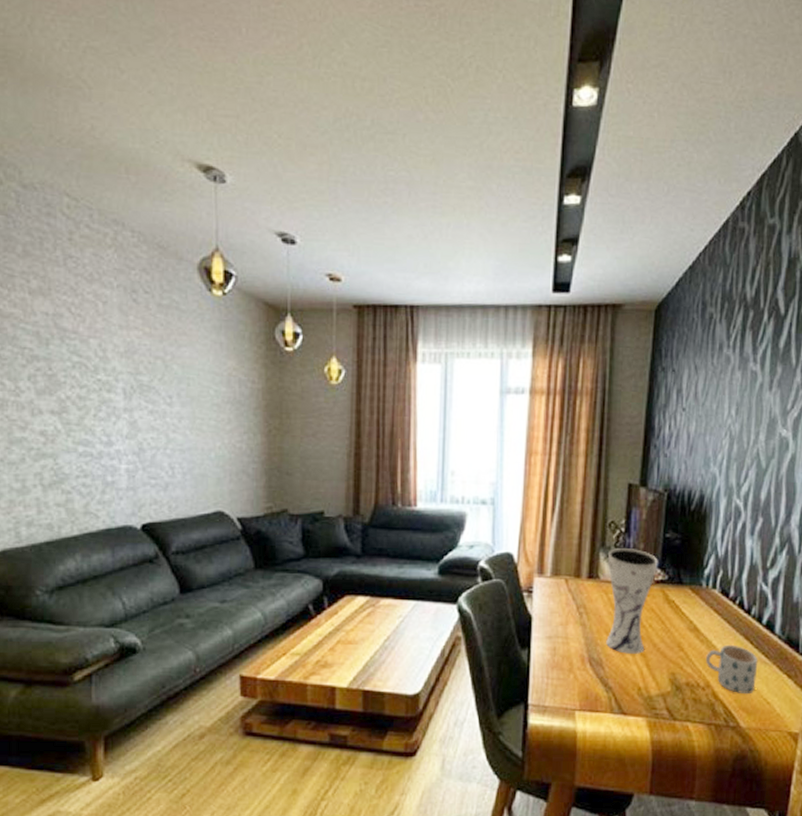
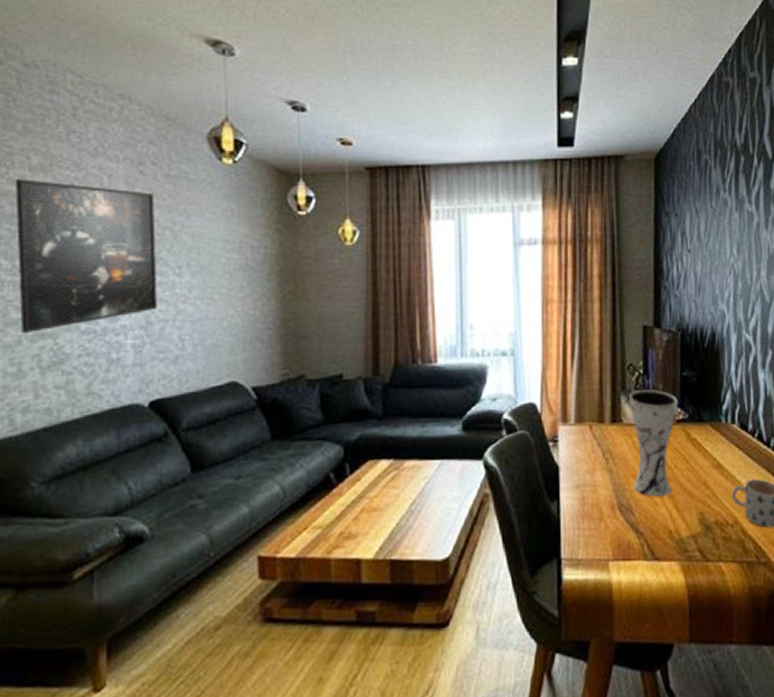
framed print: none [17,302,149,453] -> present [15,179,157,334]

